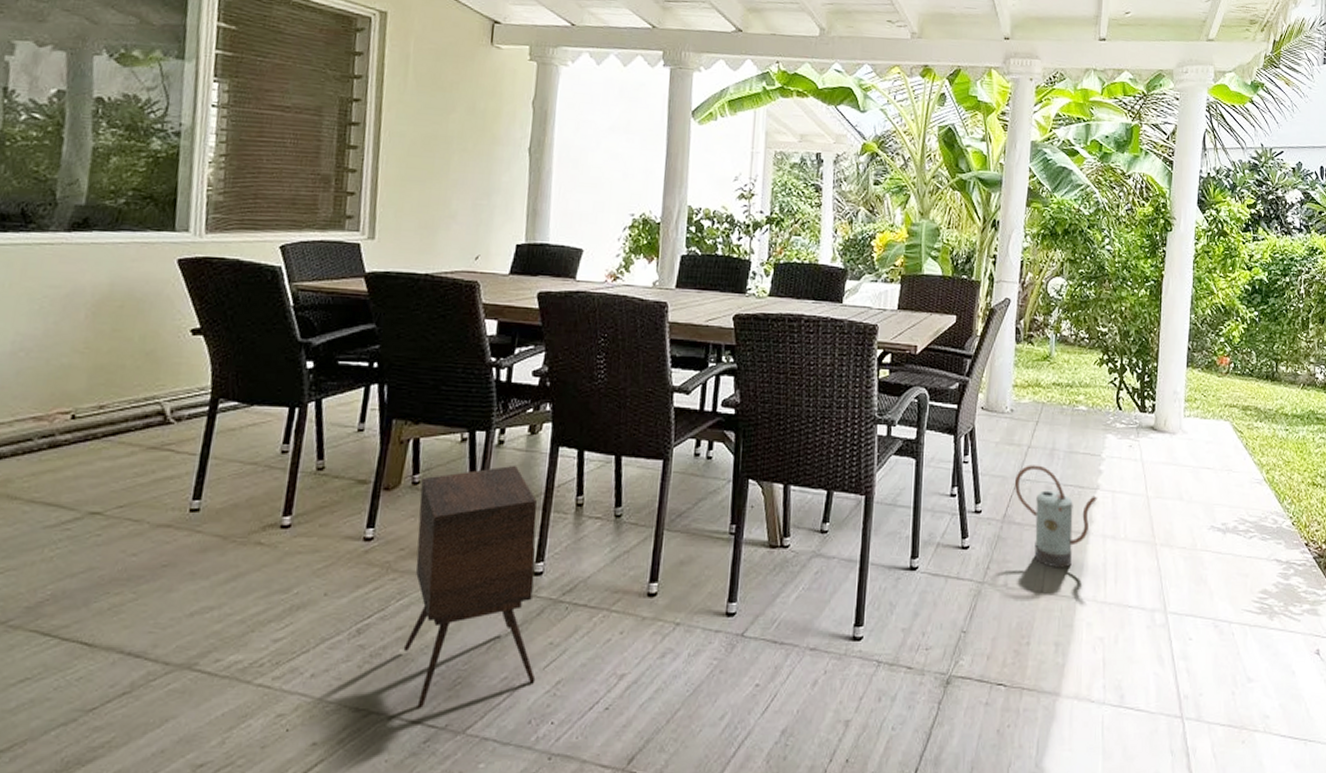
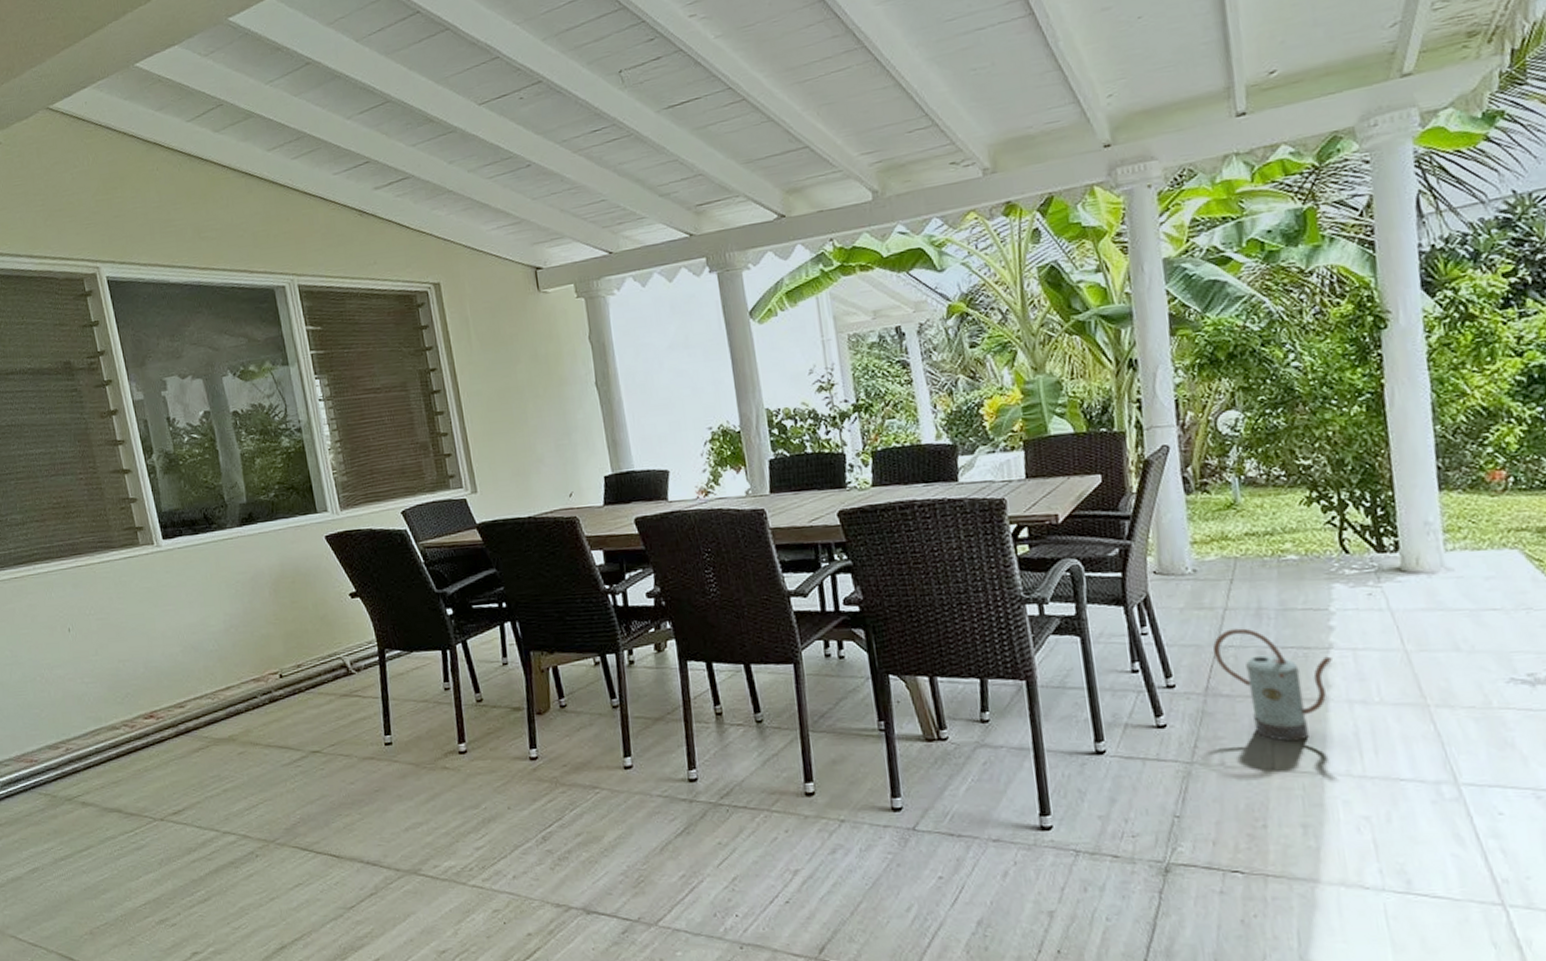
side table: present [403,465,537,710] -> none [567,682,712,905]

